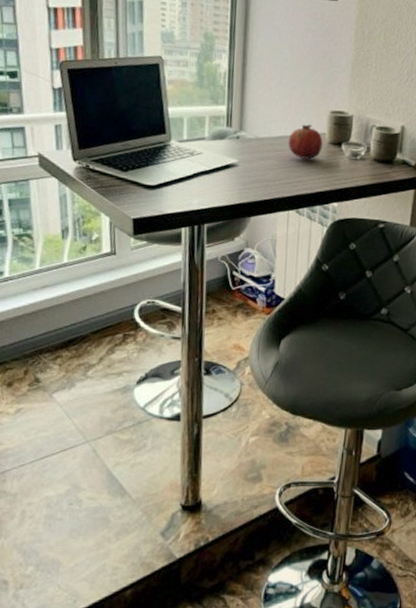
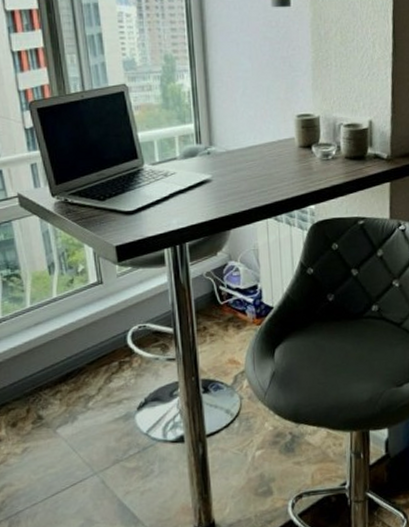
fruit: present [288,124,323,160] -> none [258,131,293,166]

